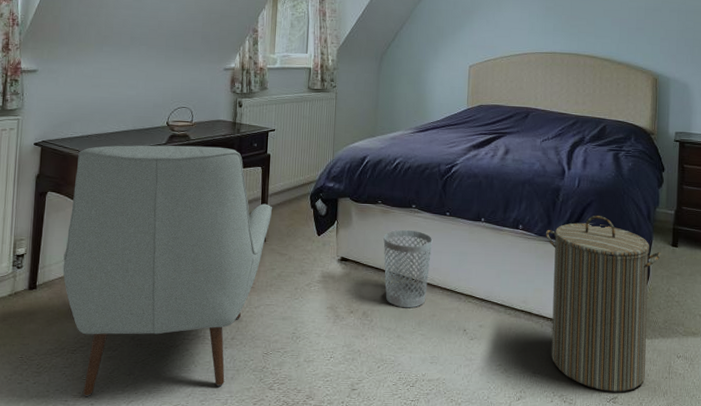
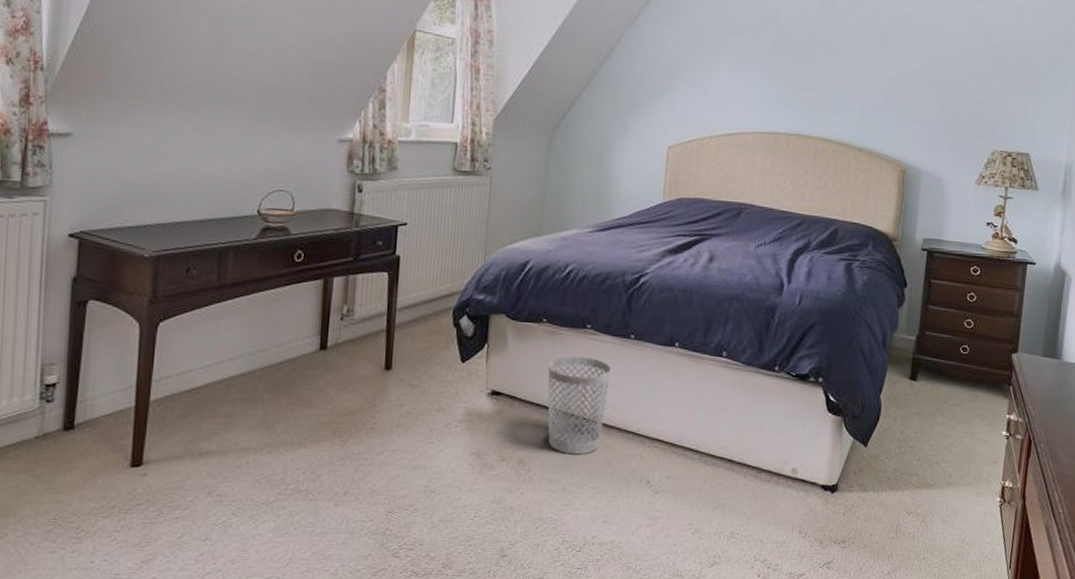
chair: present [63,145,273,396] -> none [111,239,402,568]
laundry hamper: present [546,216,661,392] -> none [754,341,896,555]

